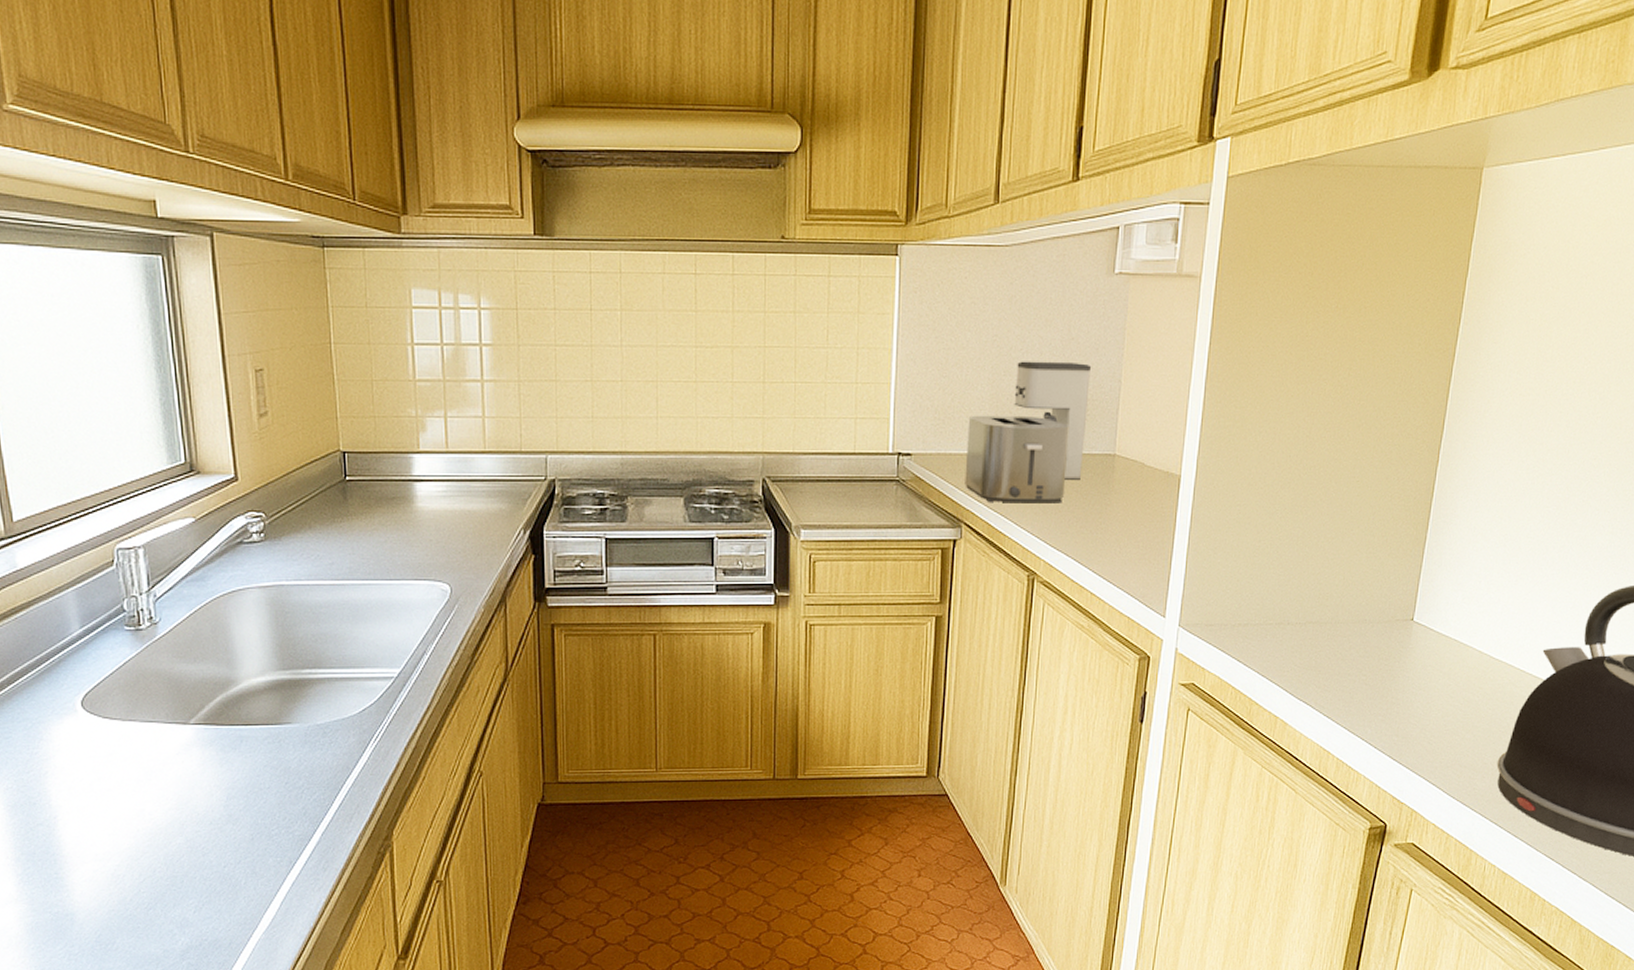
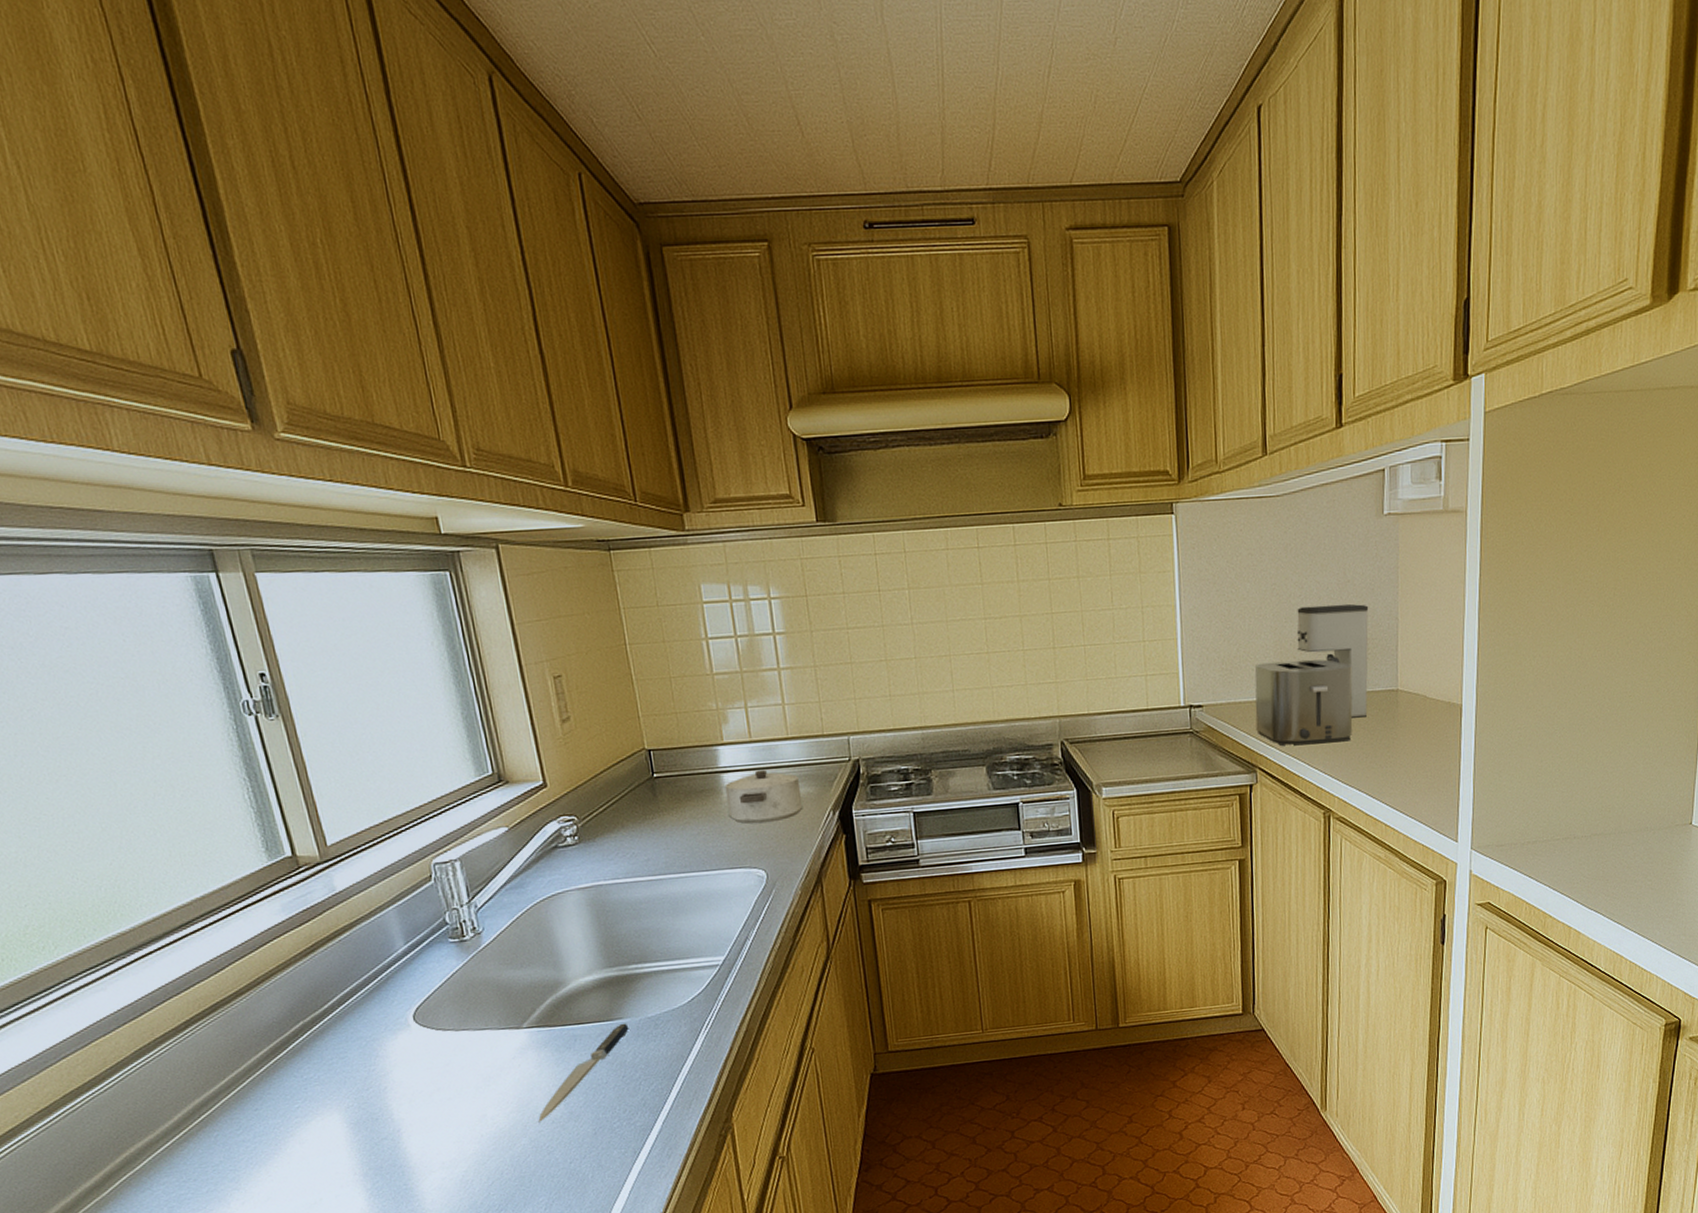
kitchen knife: none [196,728,297,822] -> present [538,1023,629,1122]
cooking pot: none [416,481,494,537] -> present [725,769,803,825]

